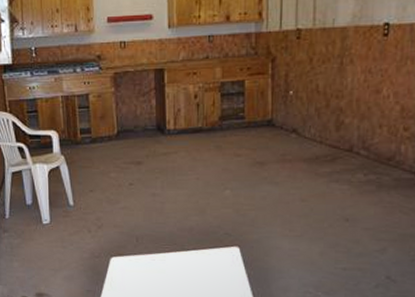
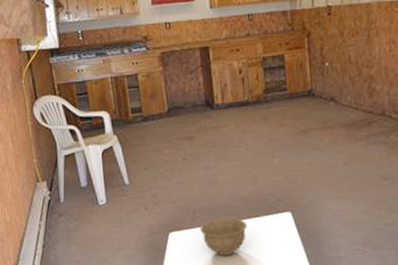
bowl: none [142,247,193,286] -> present [200,217,248,256]

